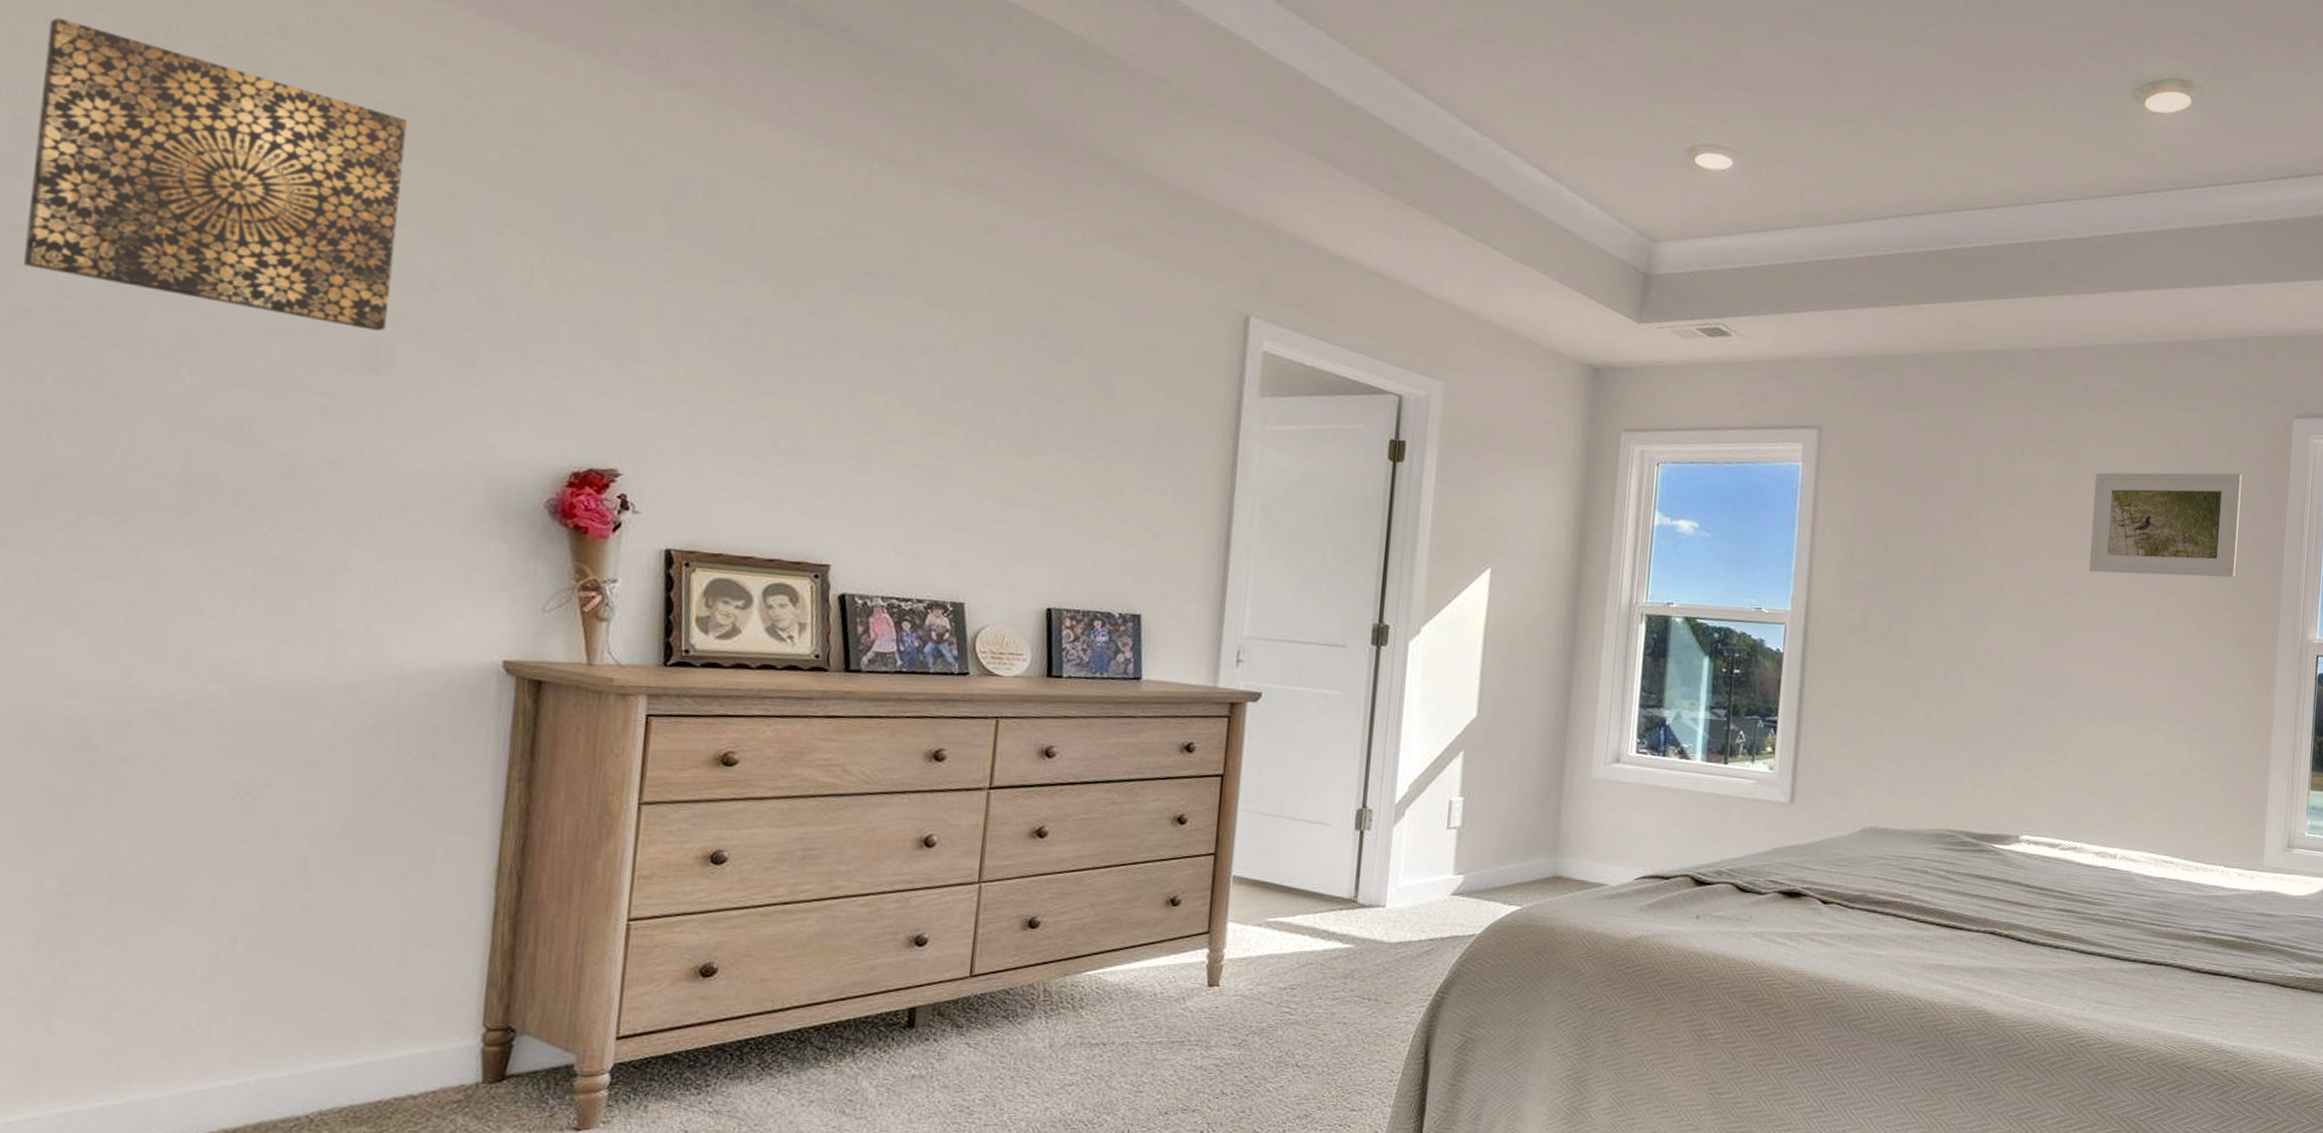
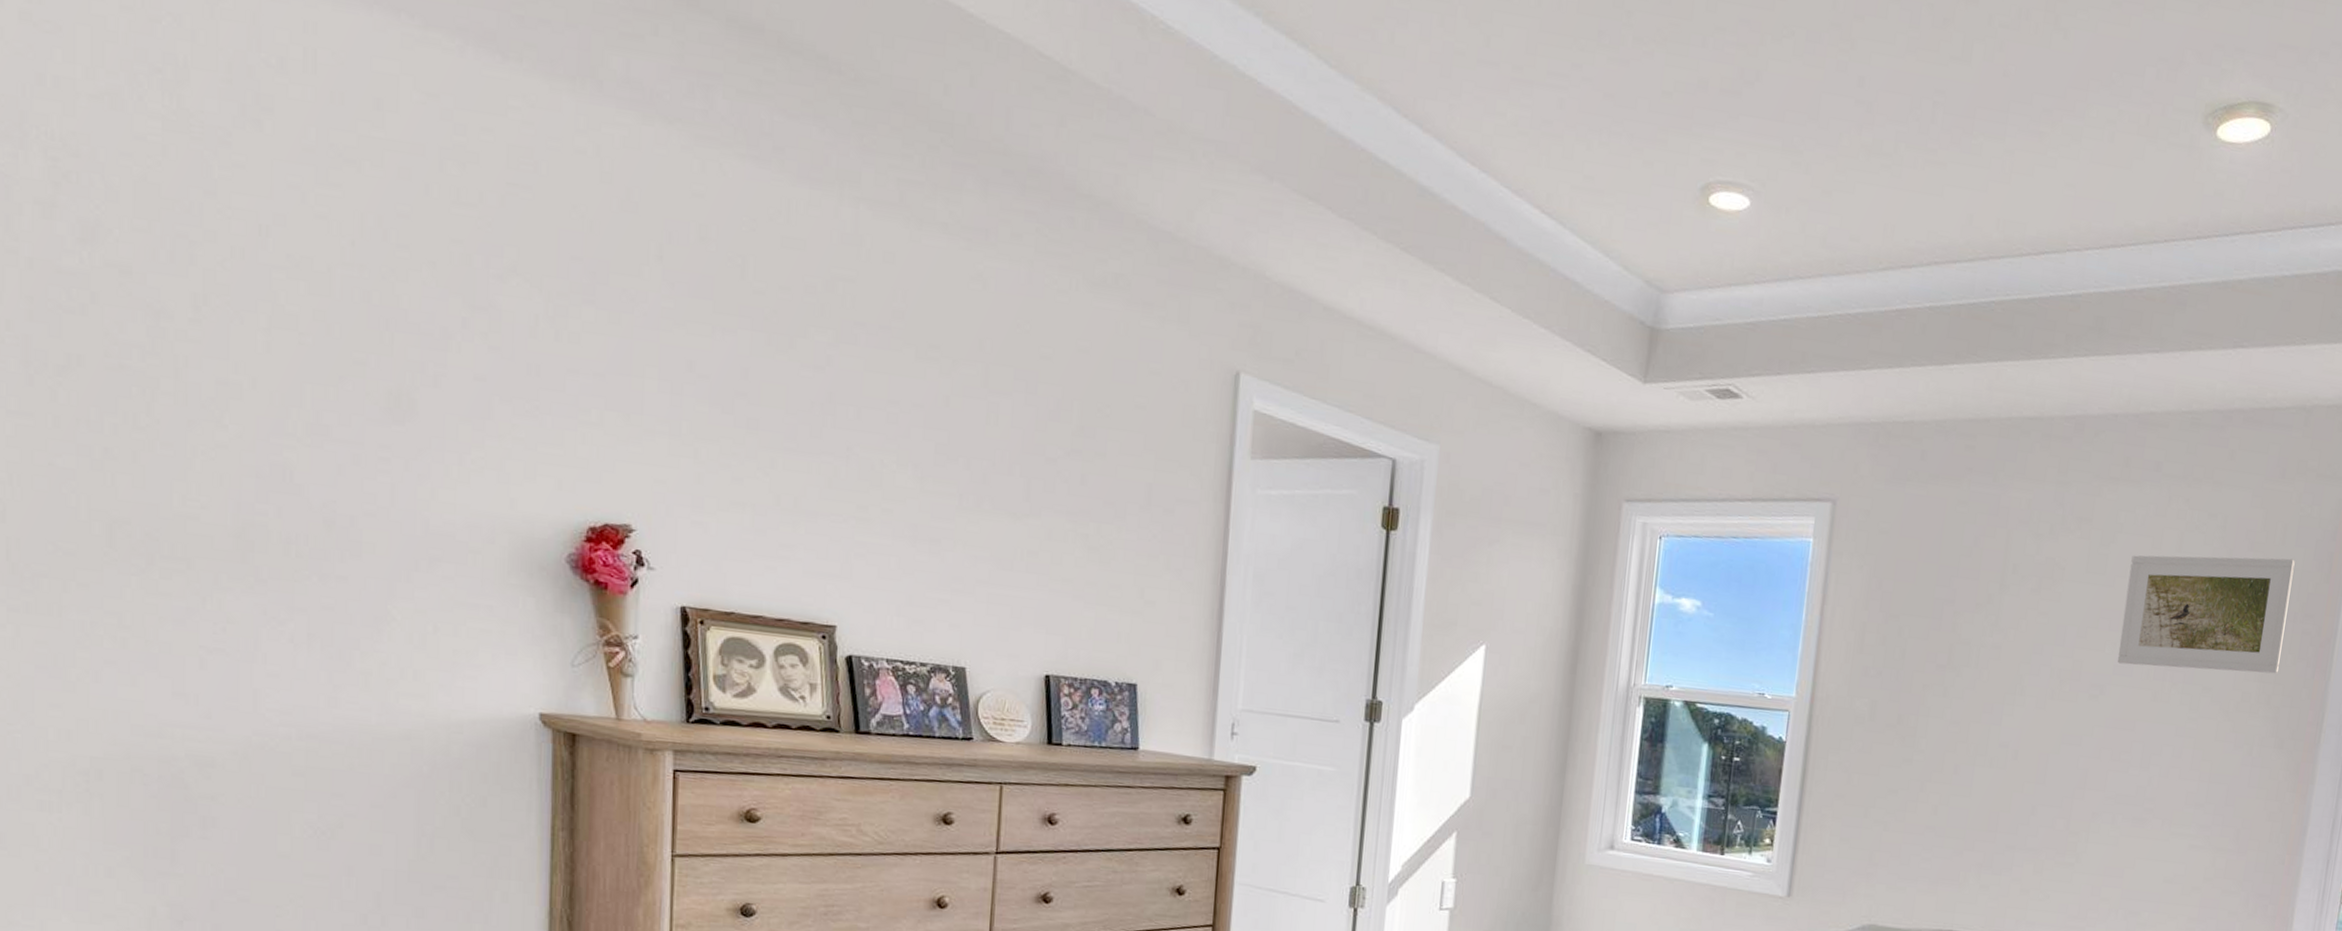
wall art: present [22,17,408,331] -> none [67,51,408,381]

